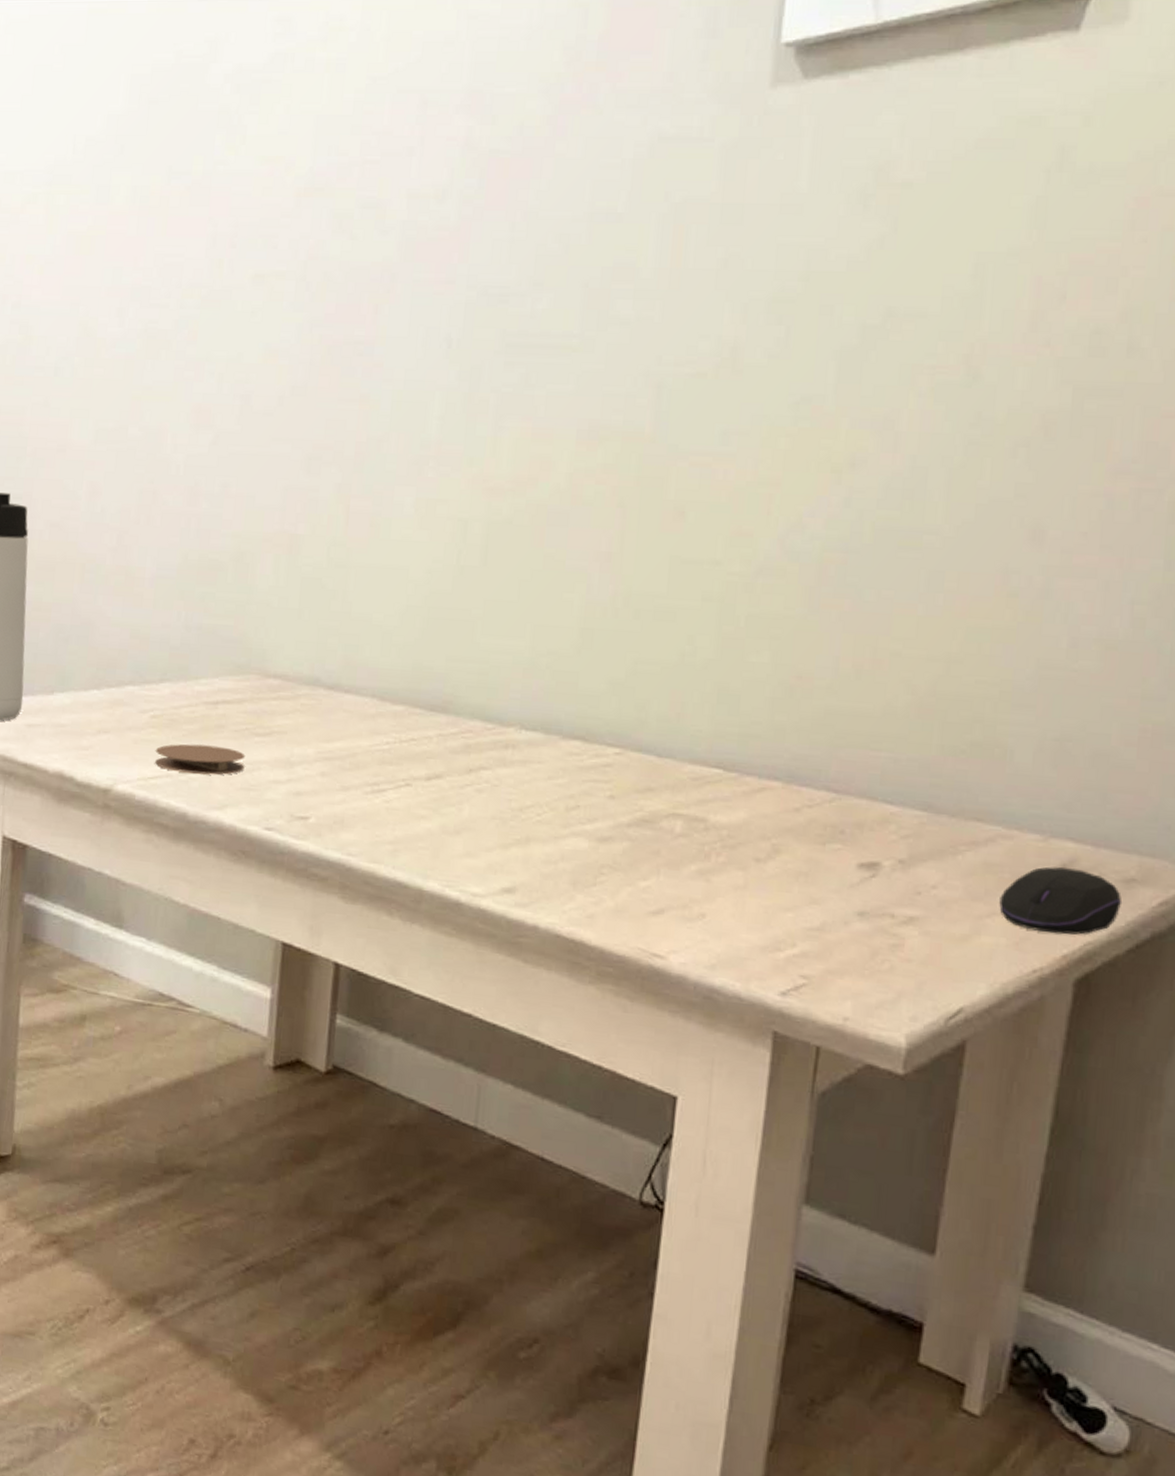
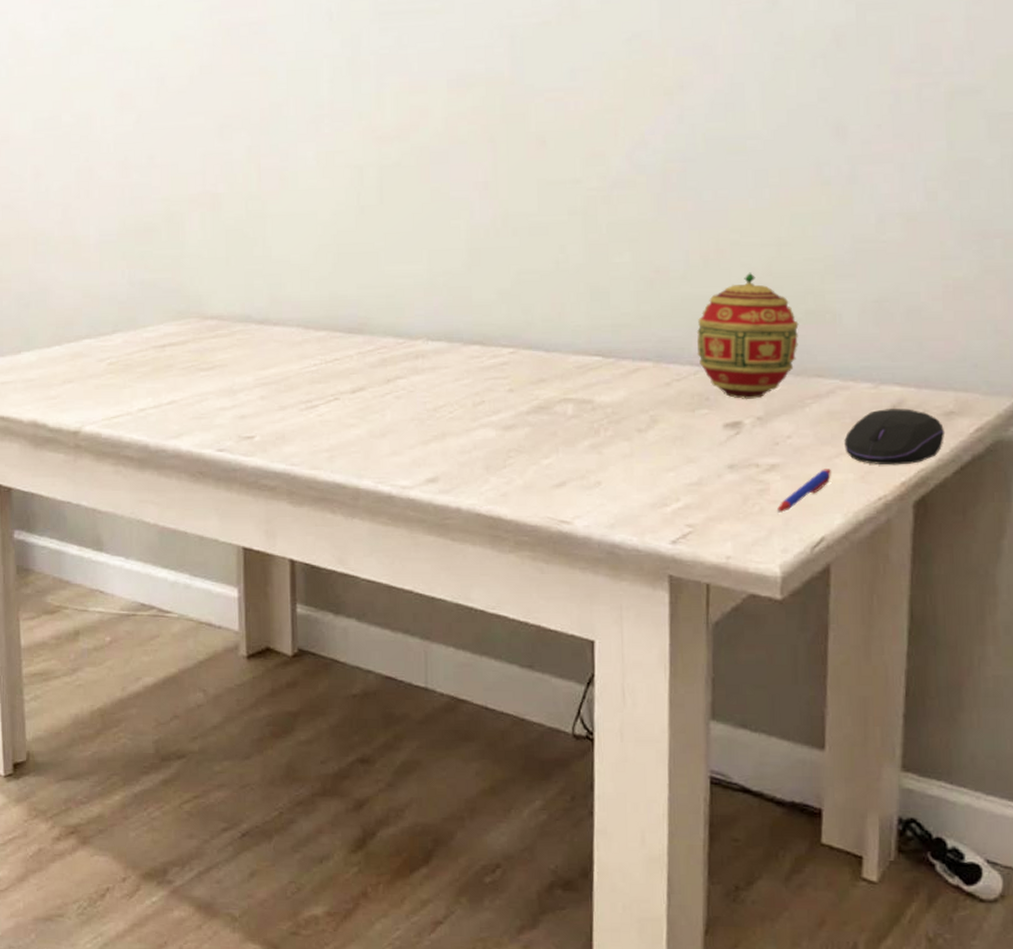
coaster: present [155,744,246,775] -> none [115,383,194,410]
decorative egg: none [835,690,961,839] -> present [696,272,799,400]
pen: none [909,928,980,974] -> present [776,469,831,513]

